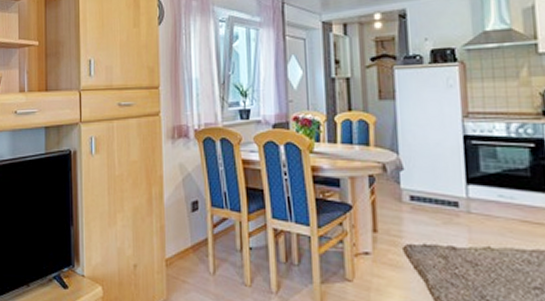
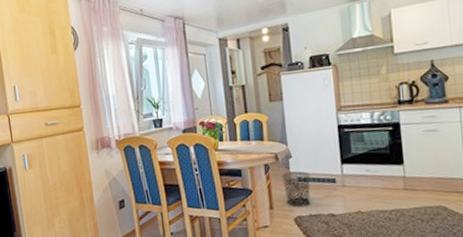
waste bin: none [390,187,427,234] -> present [282,171,311,208]

